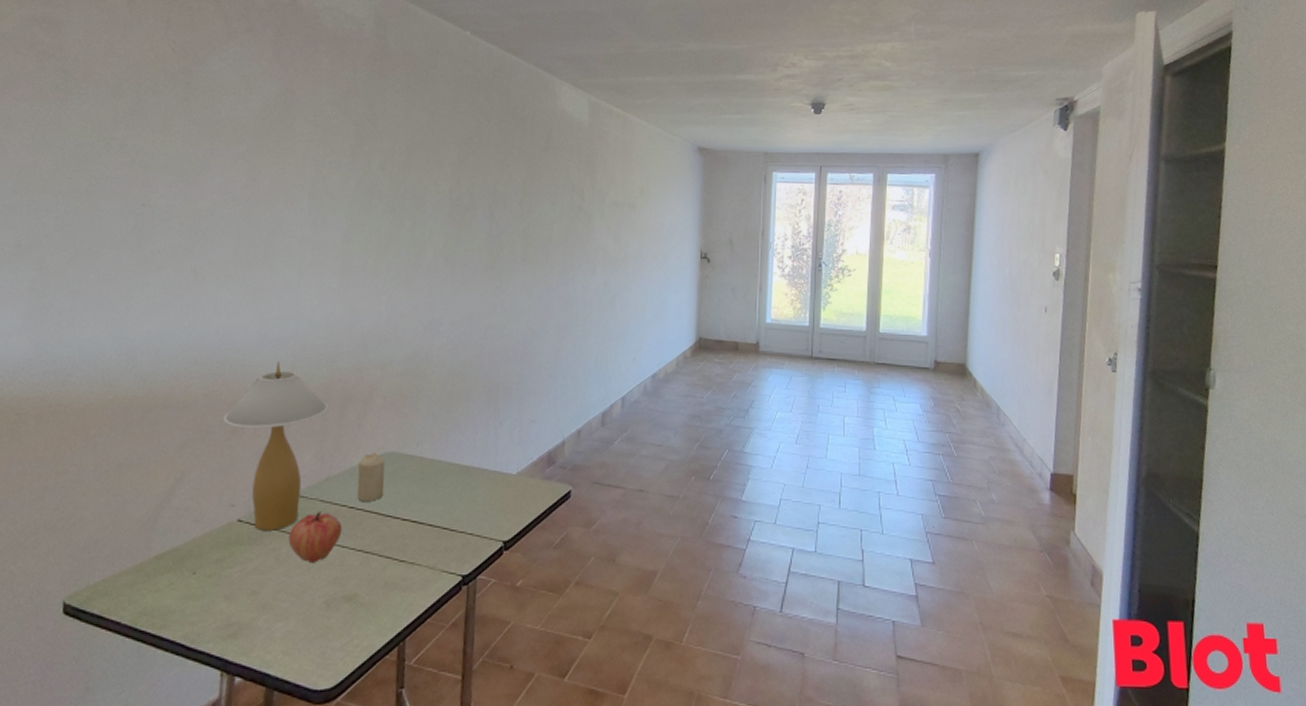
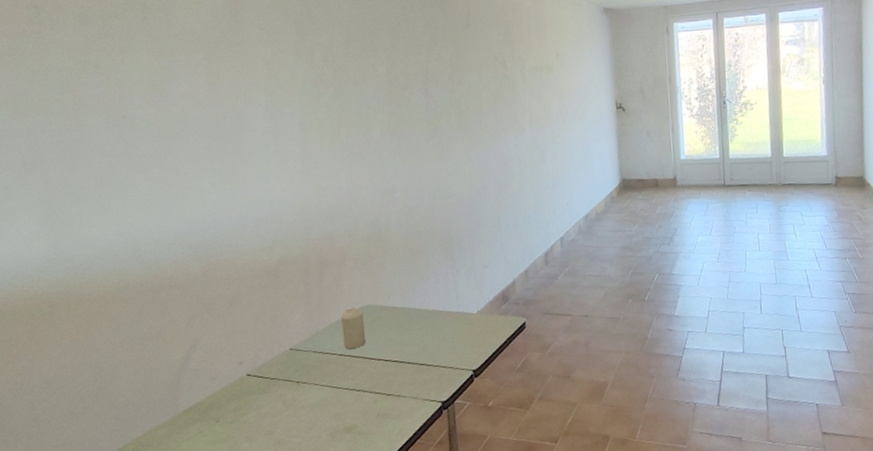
table lamp: present [223,361,329,531] -> none [221,238,309,381]
fruit: present [288,510,343,564] -> none [291,360,336,405]

